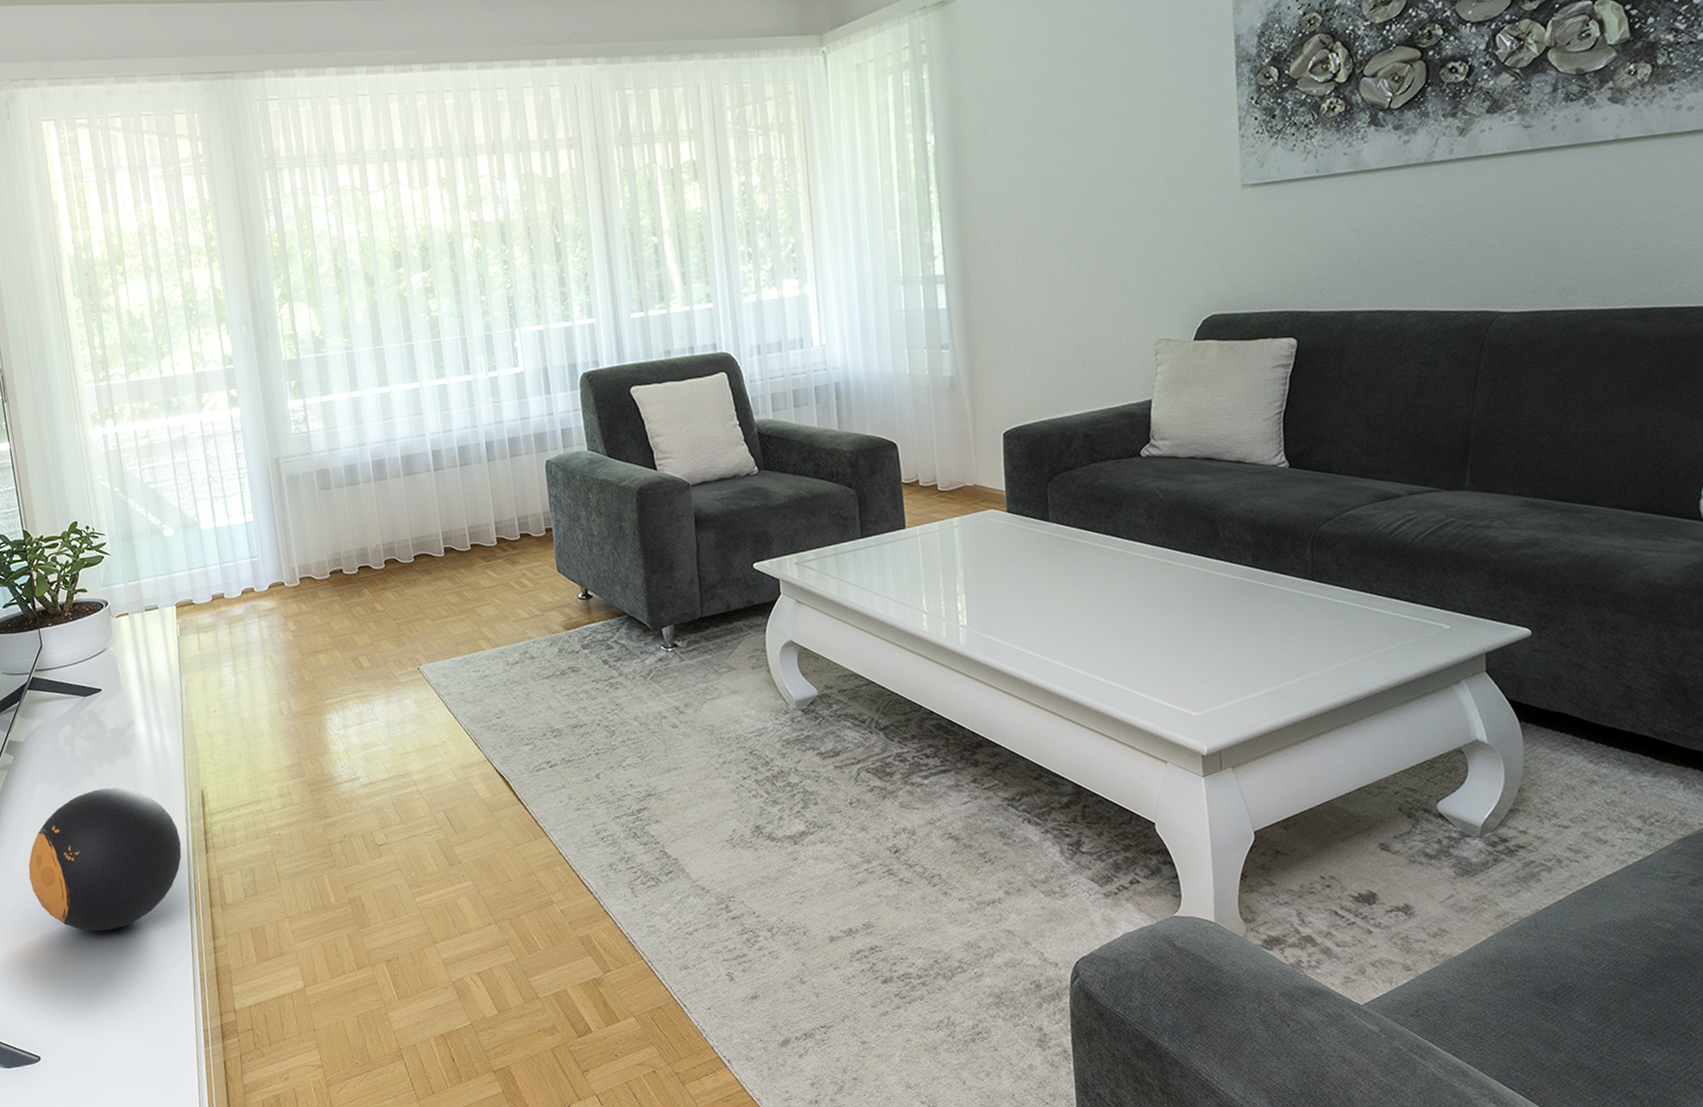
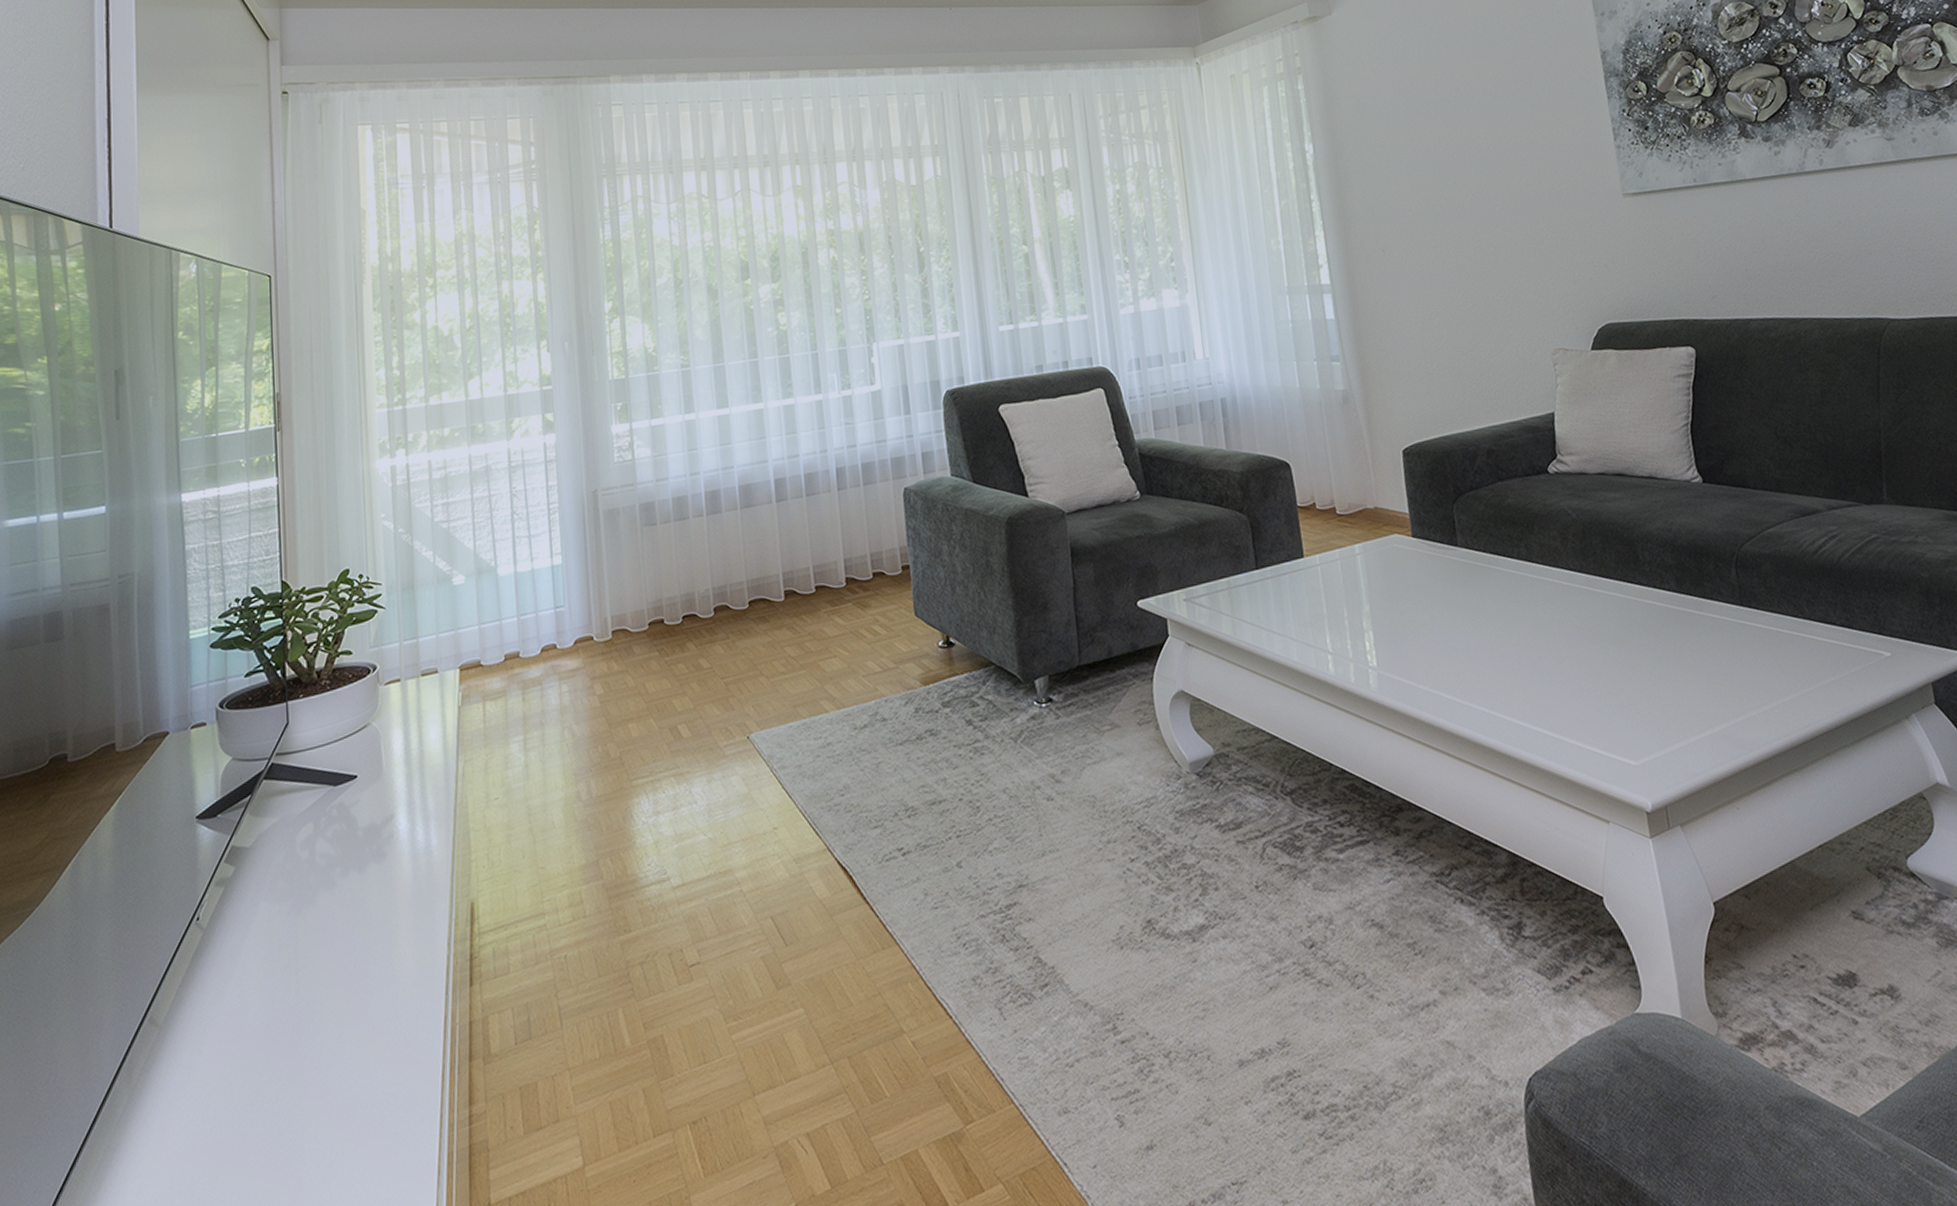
decorative ball: present [28,787,182,932] -> none [236,903,440,1102]

